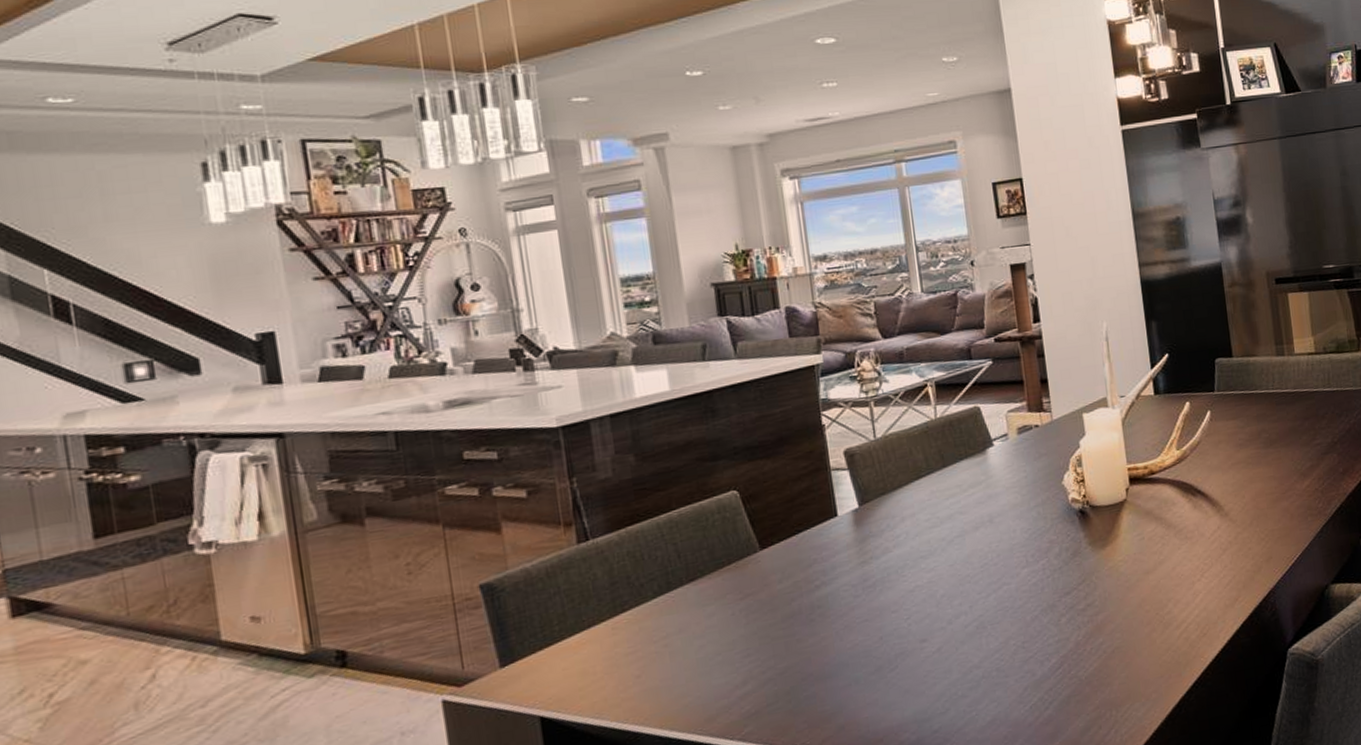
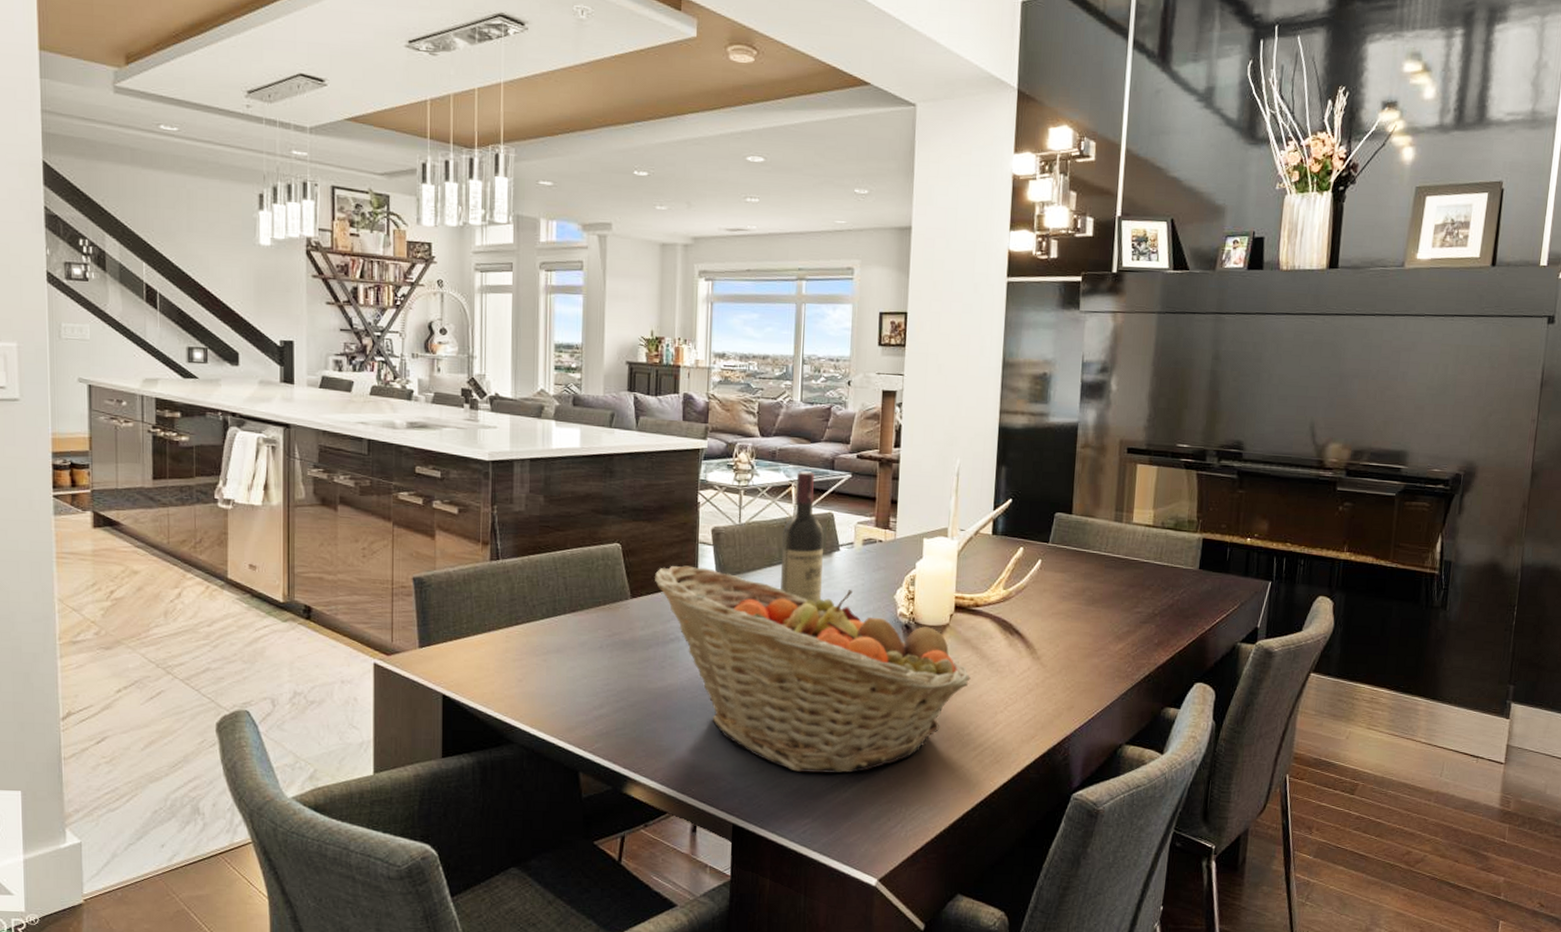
fruit basket: none [785,485,1160,701] -> present [655,565,971,774]
wine bottle: none [925,366,983,509] -> present [781,471,824,603]

